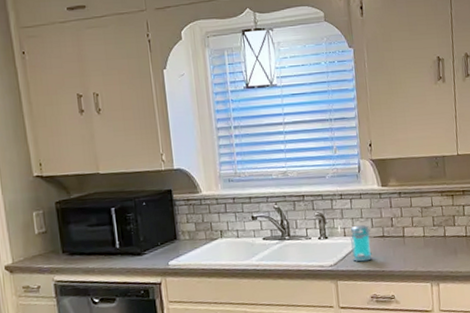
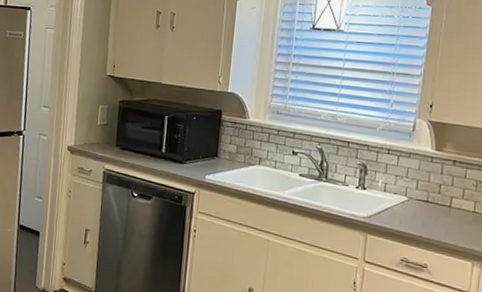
jar: present [350,224,373,262] -> none [388,183,414,223]

